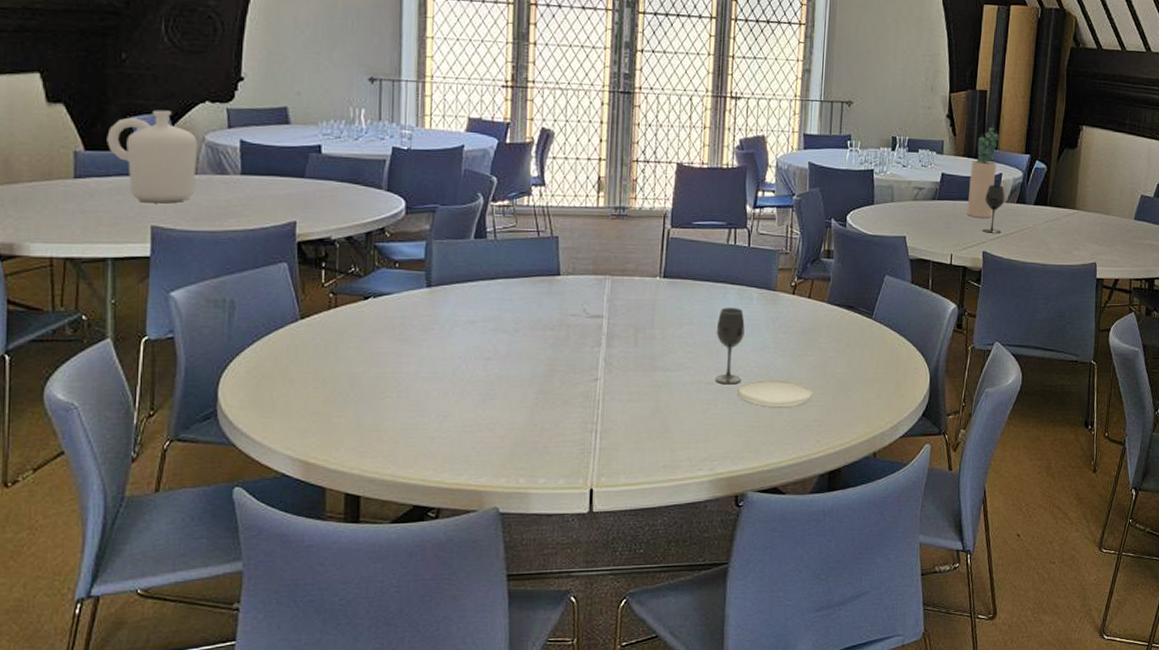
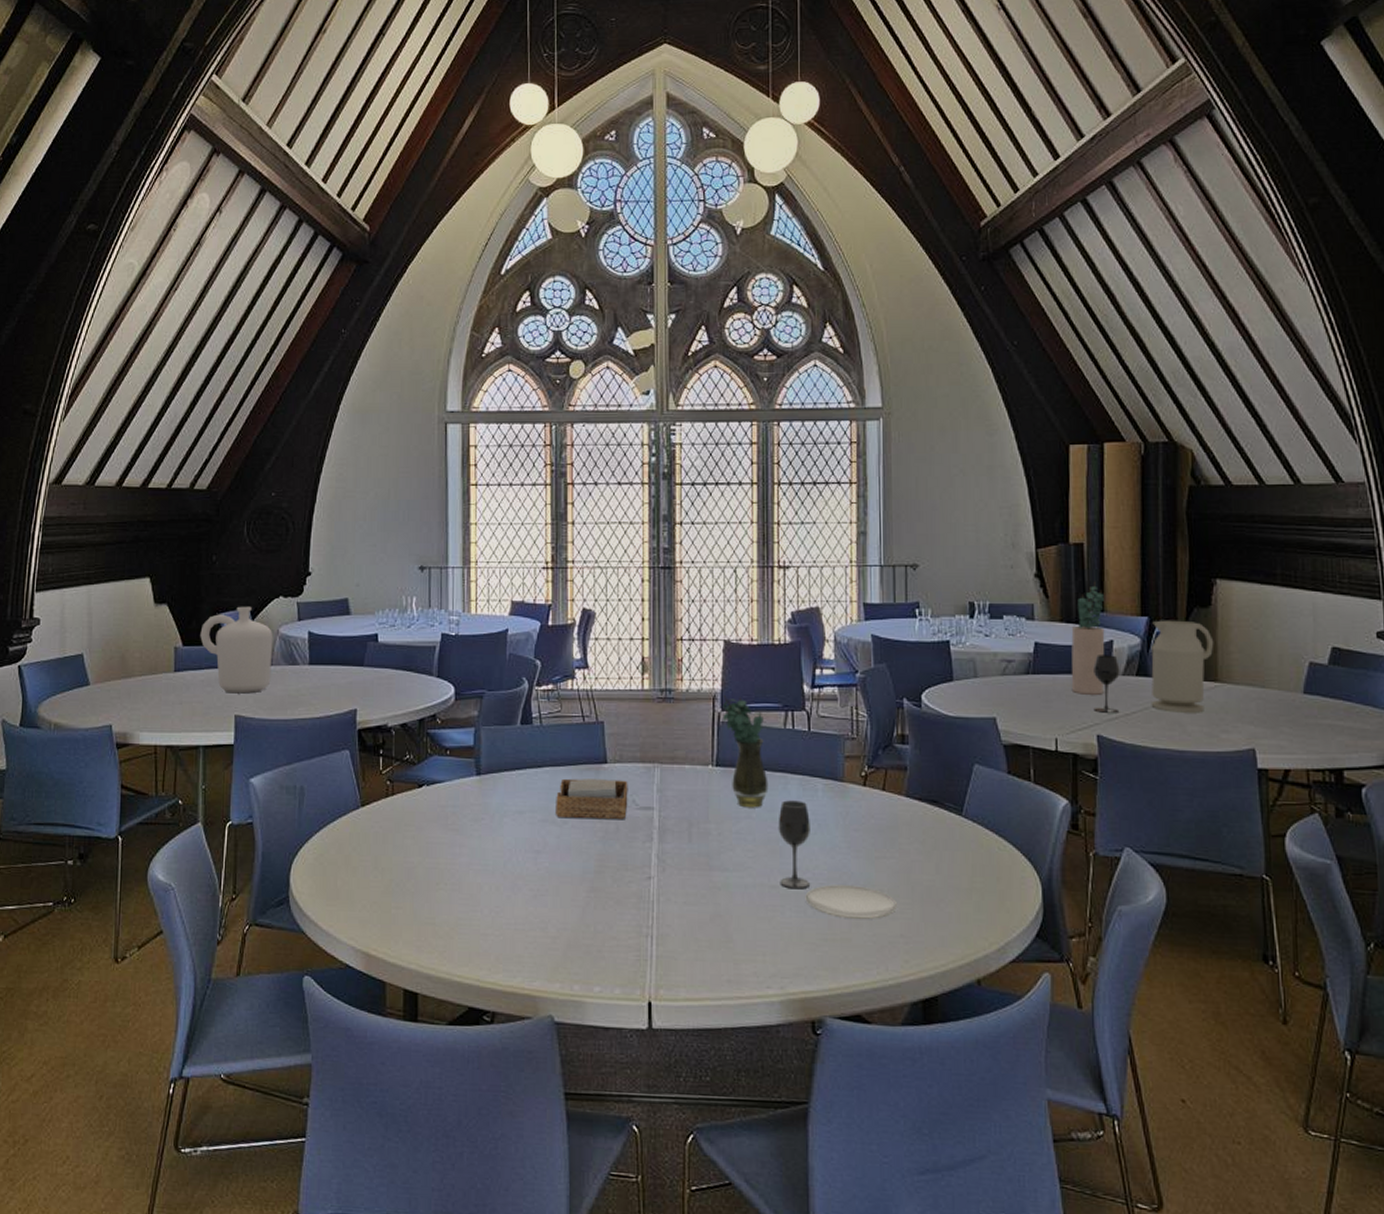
napkin holder: none [507,290,580,328] -> present [556,778,628,820]
vase: none [672,214,710,315] -> present [723,695,769,808]
water jug: none [1025,158,1076,234] -> present [1151,620,1214,713]

